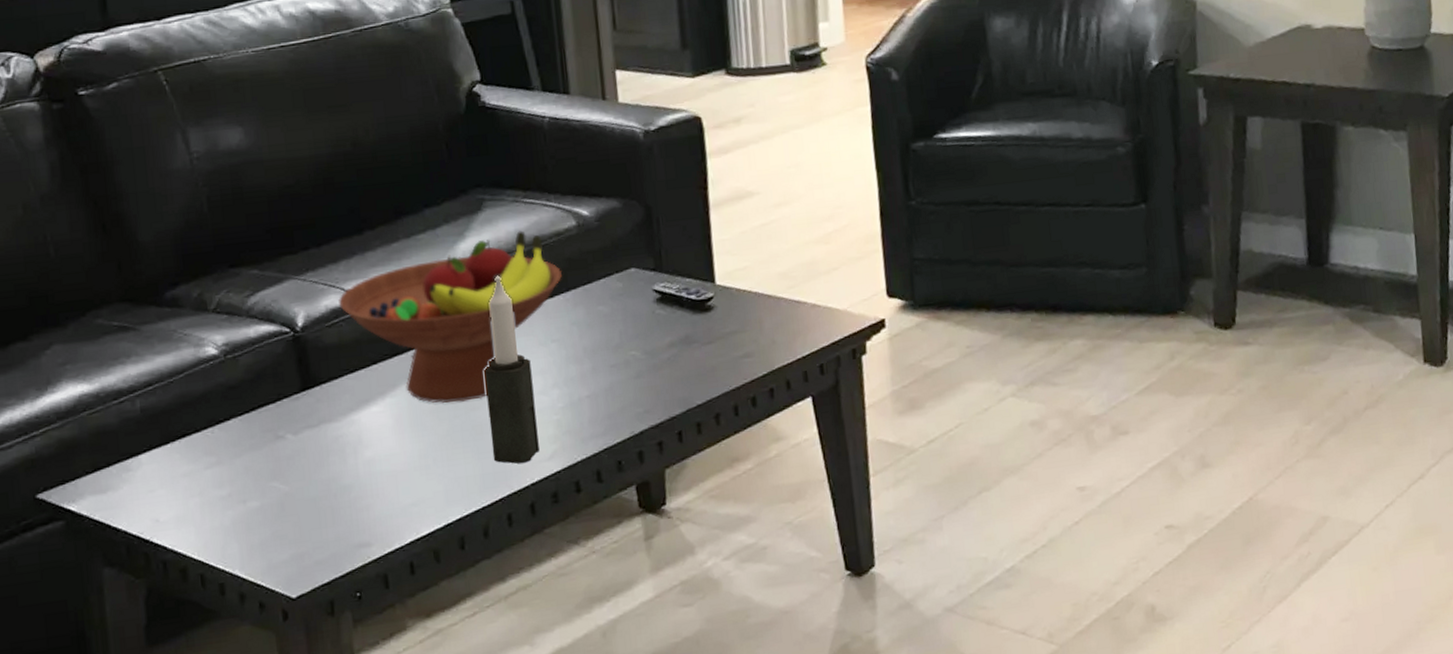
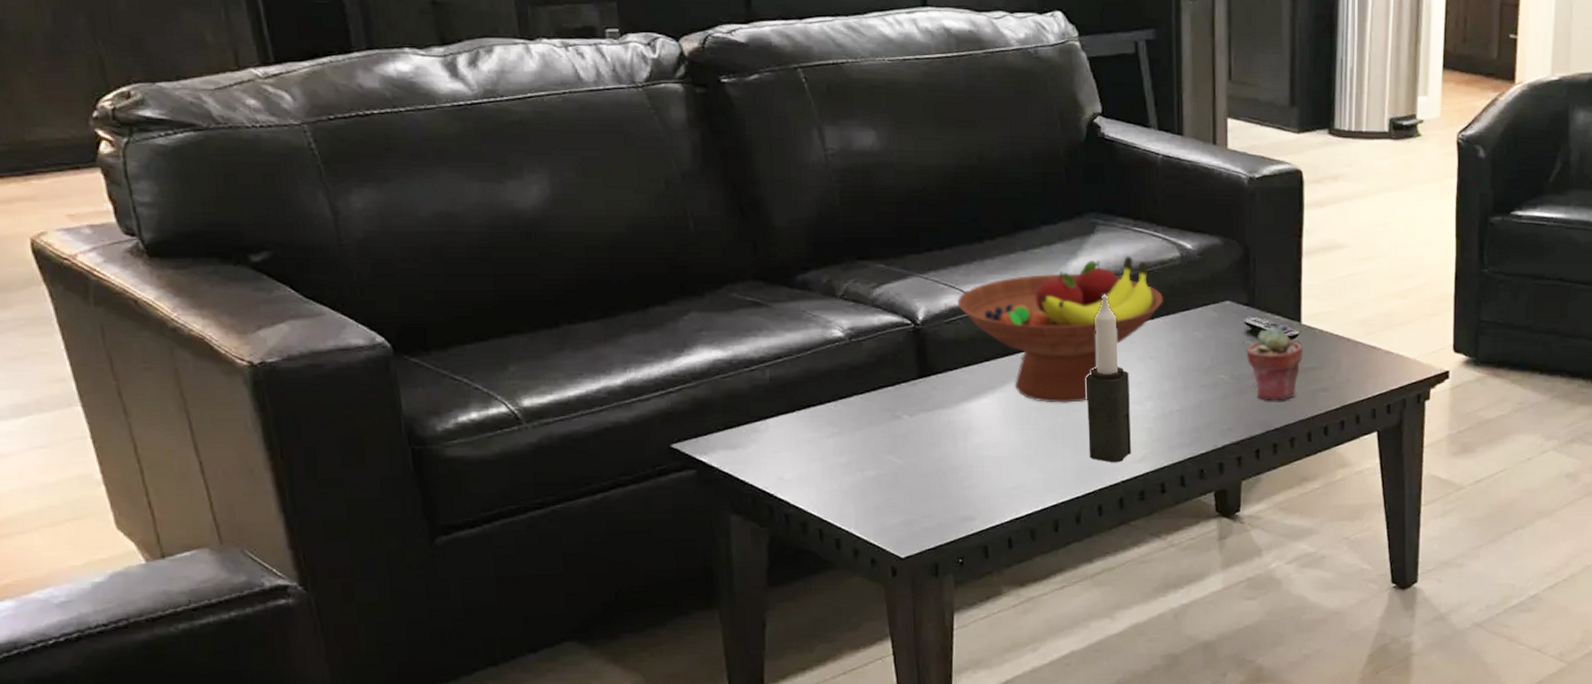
potted succulent: none [657,291,721,376] -> present [1246,327,1303,402]

